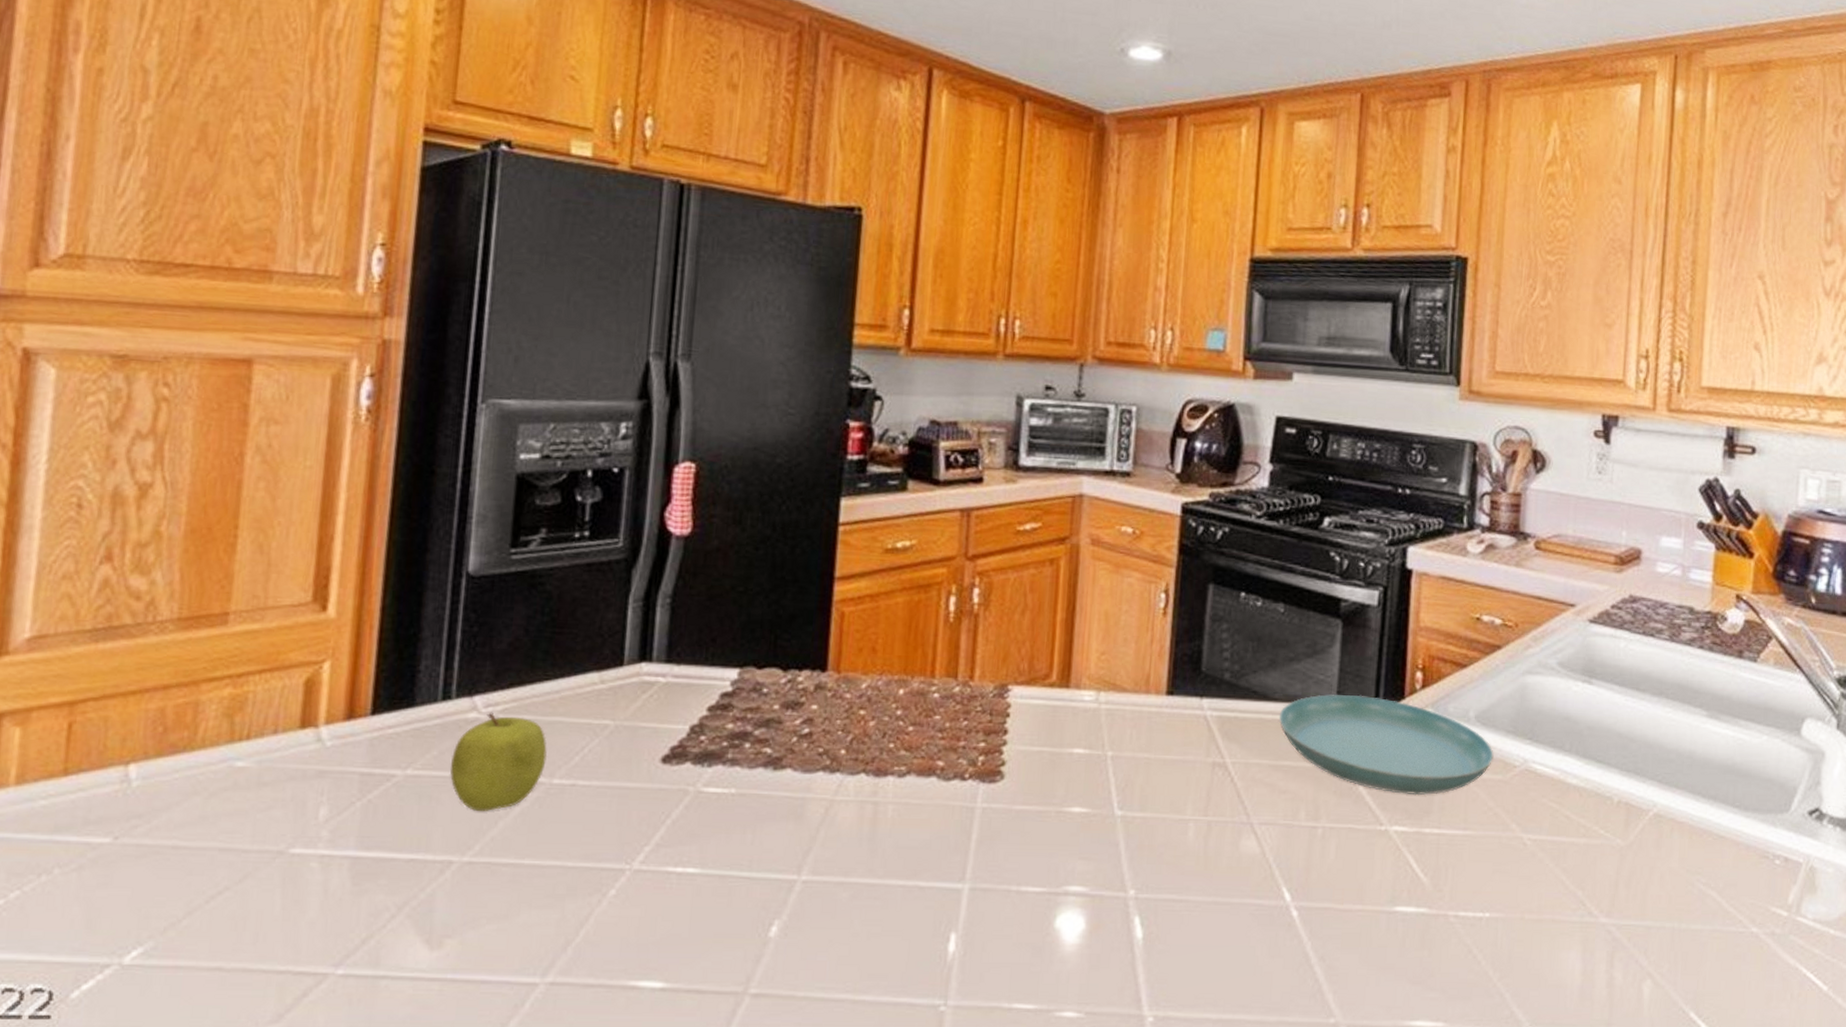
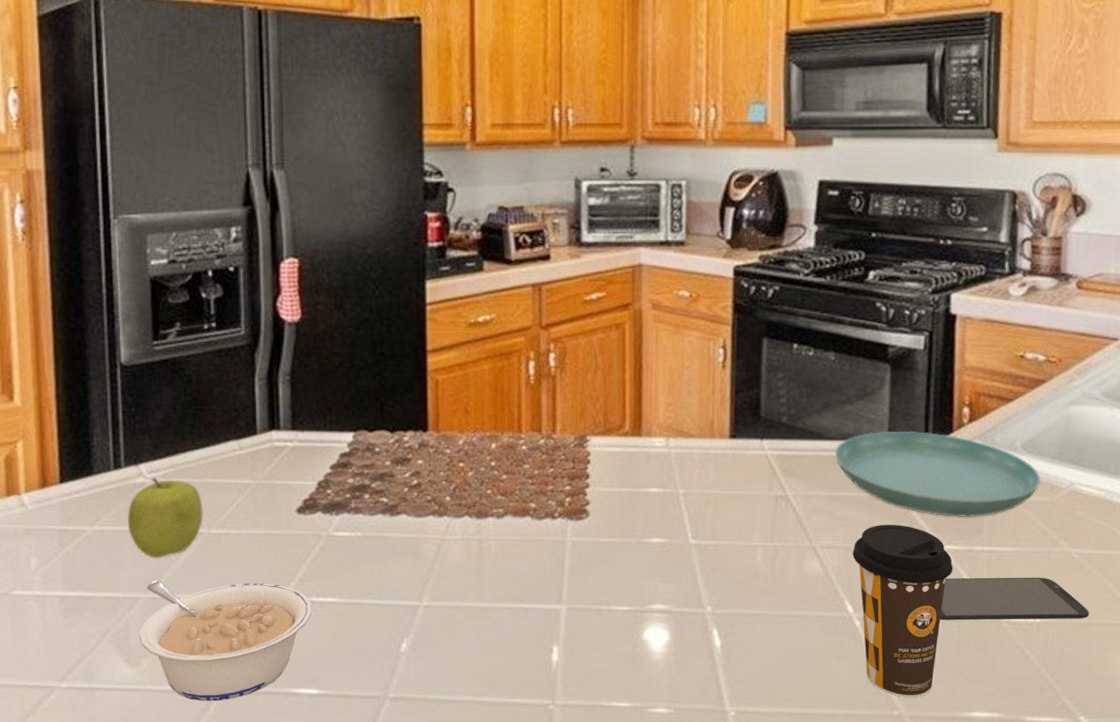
legume: none [446,840,667,996] -> present [139,580,312,701]
coffee cup: none [1293,800,1400,1003] -> present [853,525,953,698]
smartphone: none [1384,864,1541,914] -> present [940,577,1089,620]

